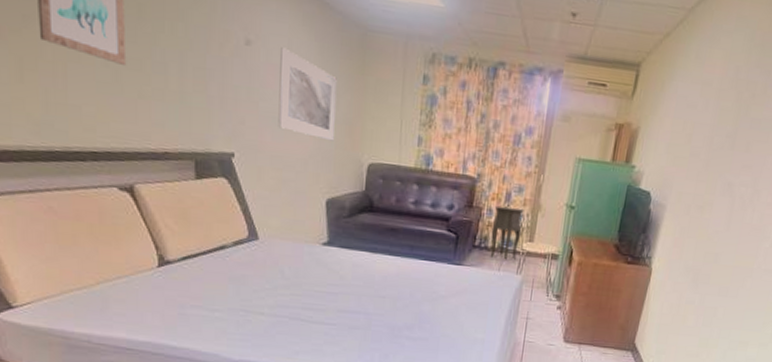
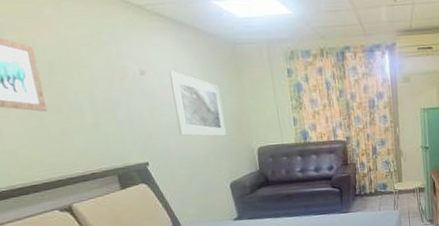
side table: present [490,206,524,261] -> none [365,158,391,201]

